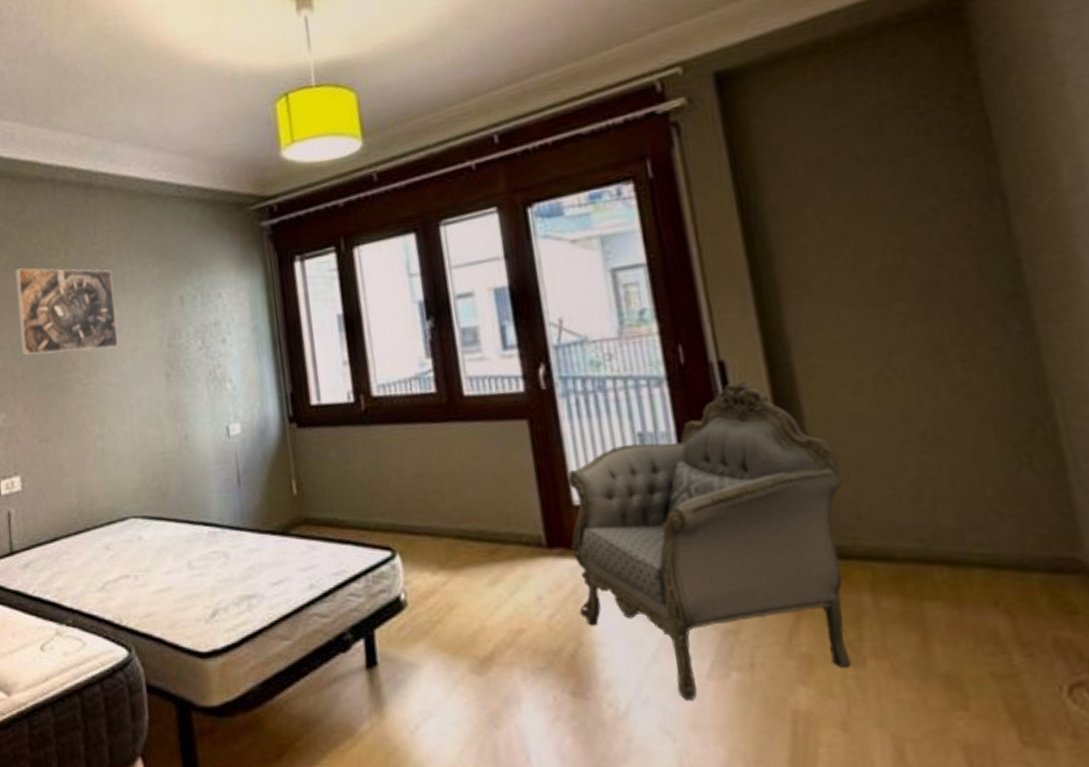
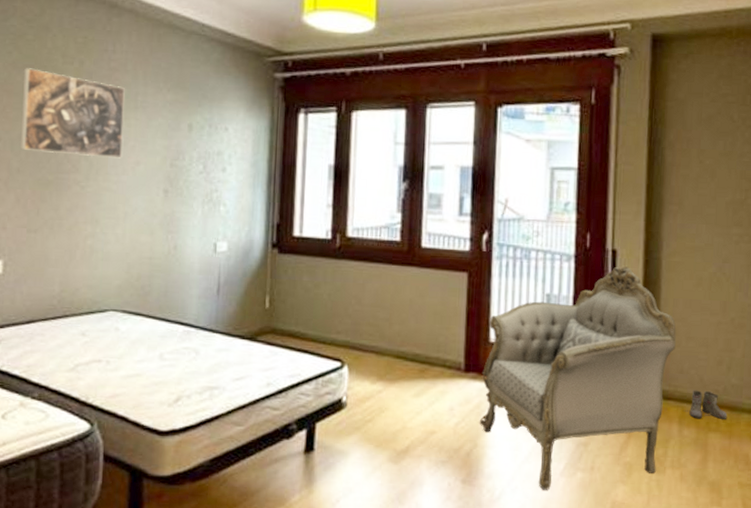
boots: none [881,541,949,583] -> present [687,390,728,419]

